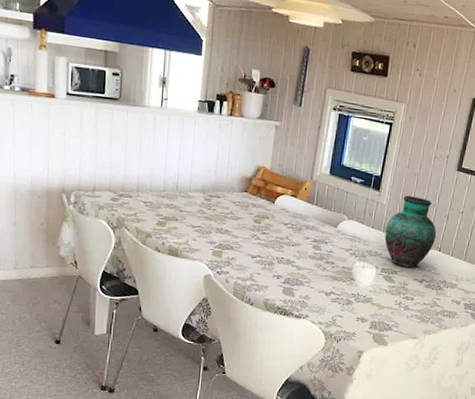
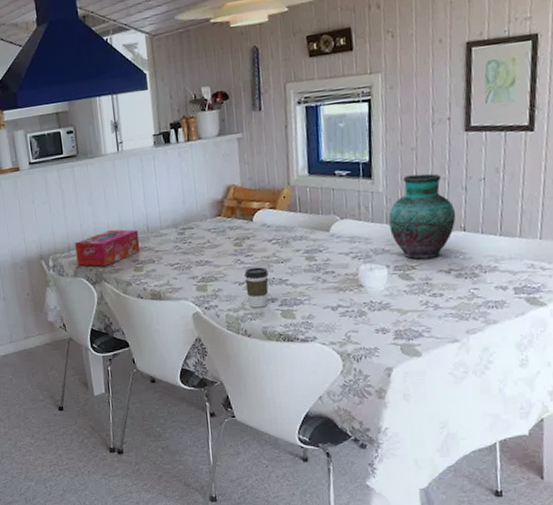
tissue box: none [100,180,167,214] -> present [75,229,141,267]
coffee cup: none [256,244,279,282] -> present [244,267,269,308]

